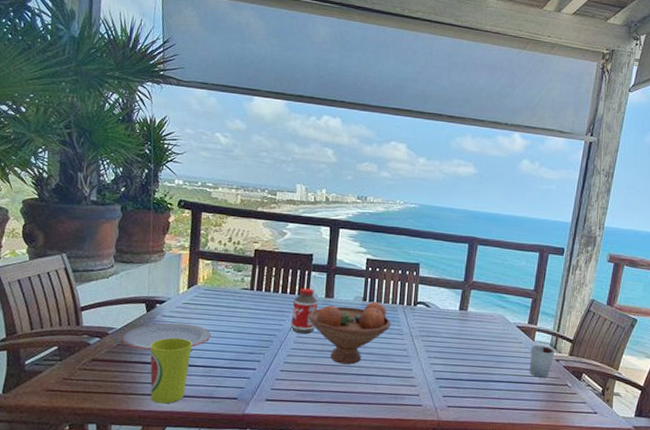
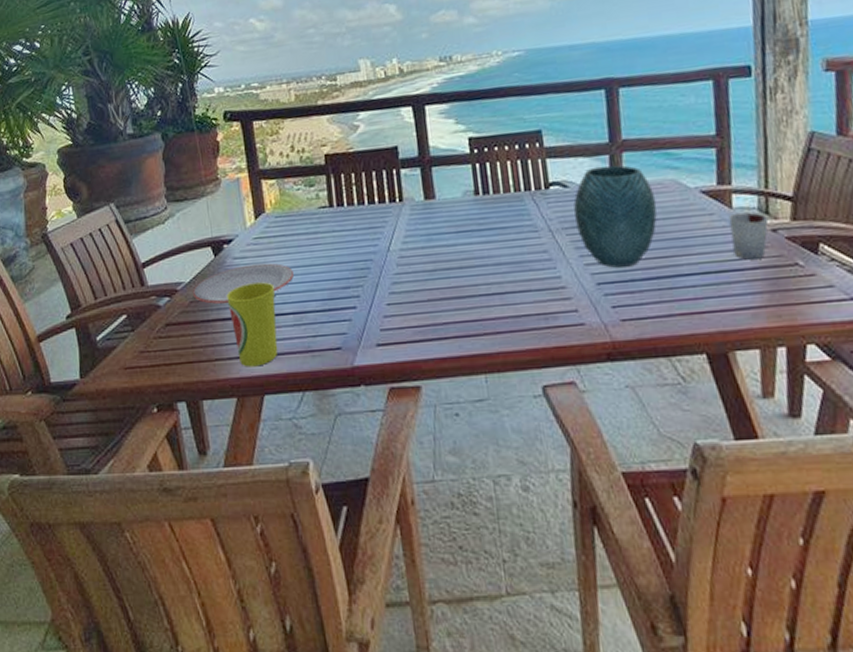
bottle: present [290,288,318,334] -> none [385,191,419,253]
fruit bowl: present [308,301,392,365] -> none [408,193,520,284]
vase: none [430,296,487,370] -> present [573,165,657,268]

